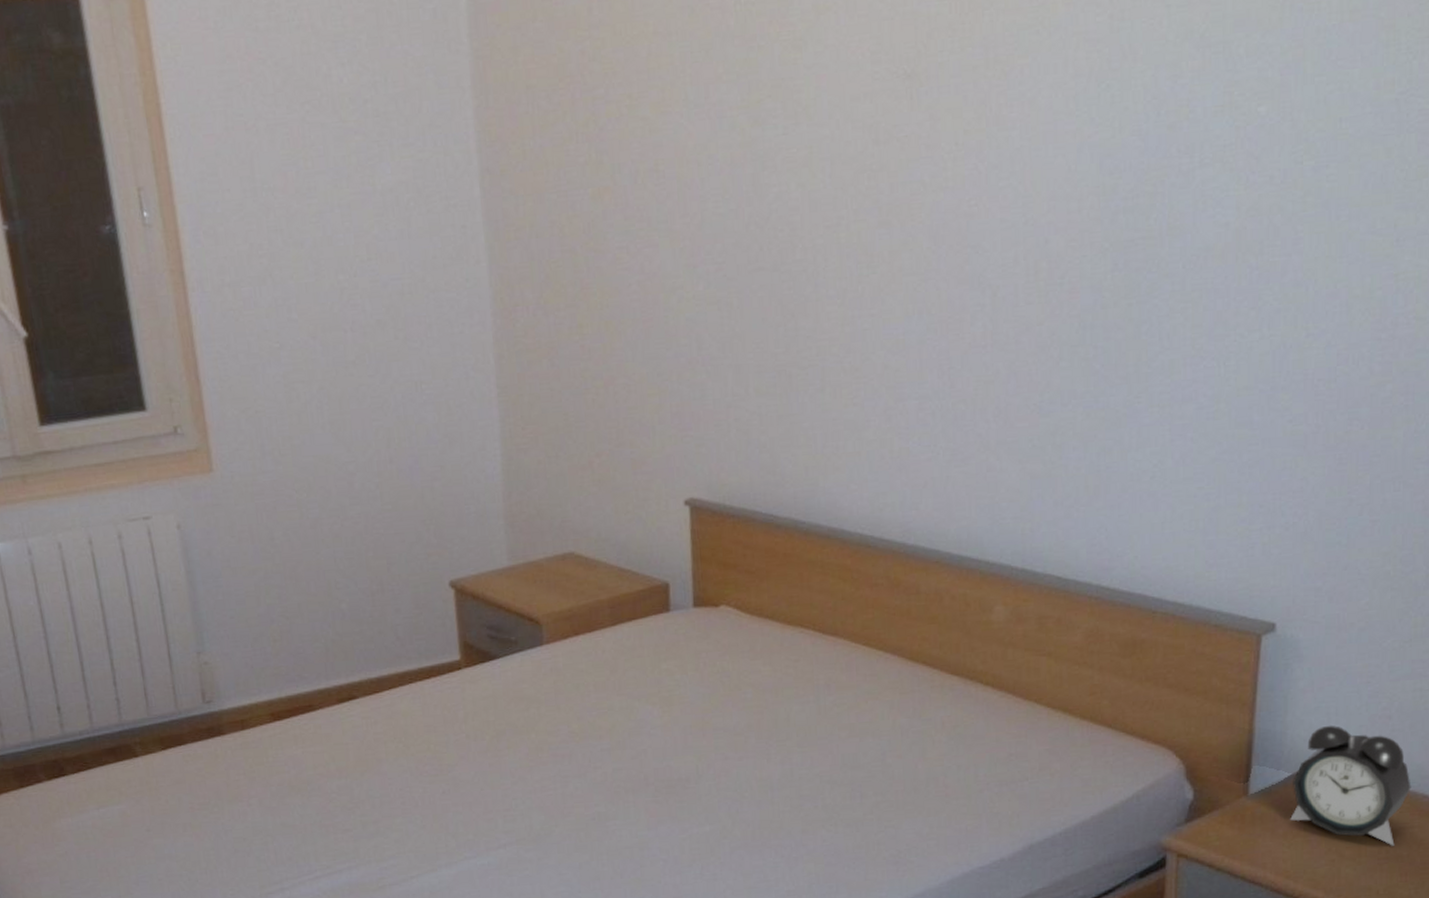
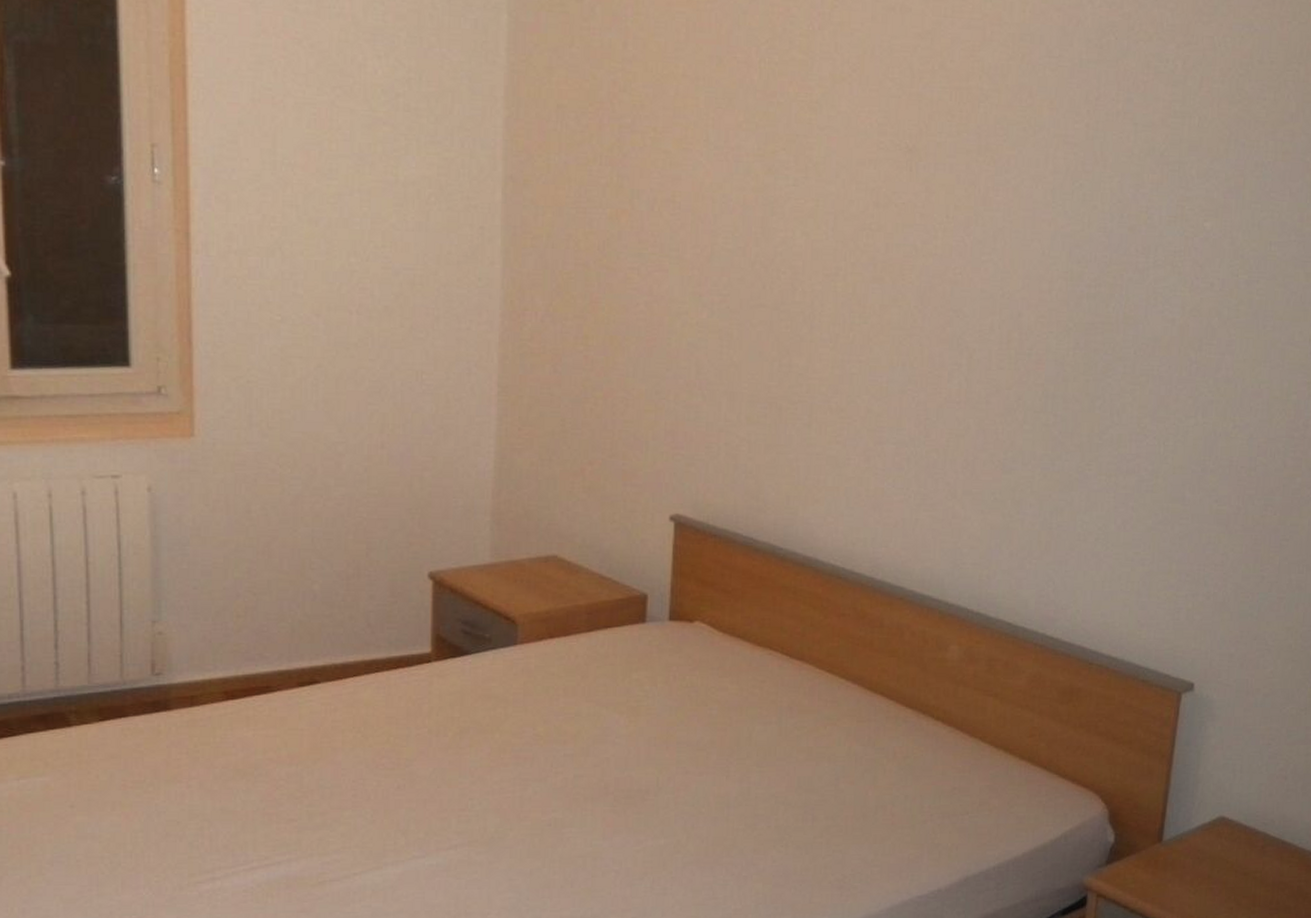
alarm clock: present [1290,725,1411,846] -> none [1197,781,1301,898]

